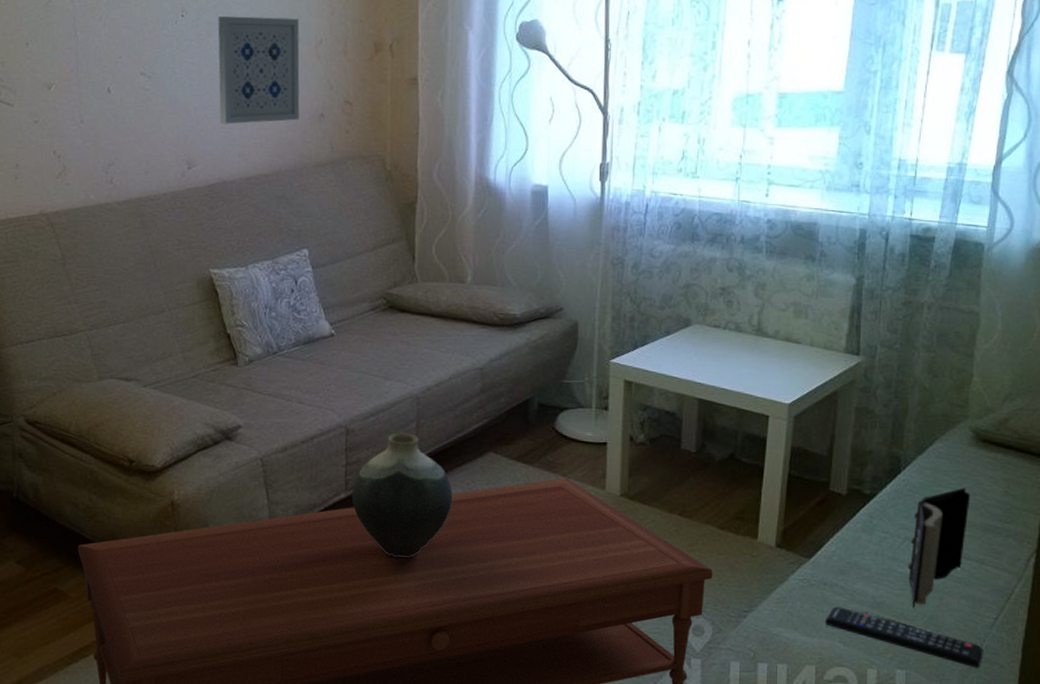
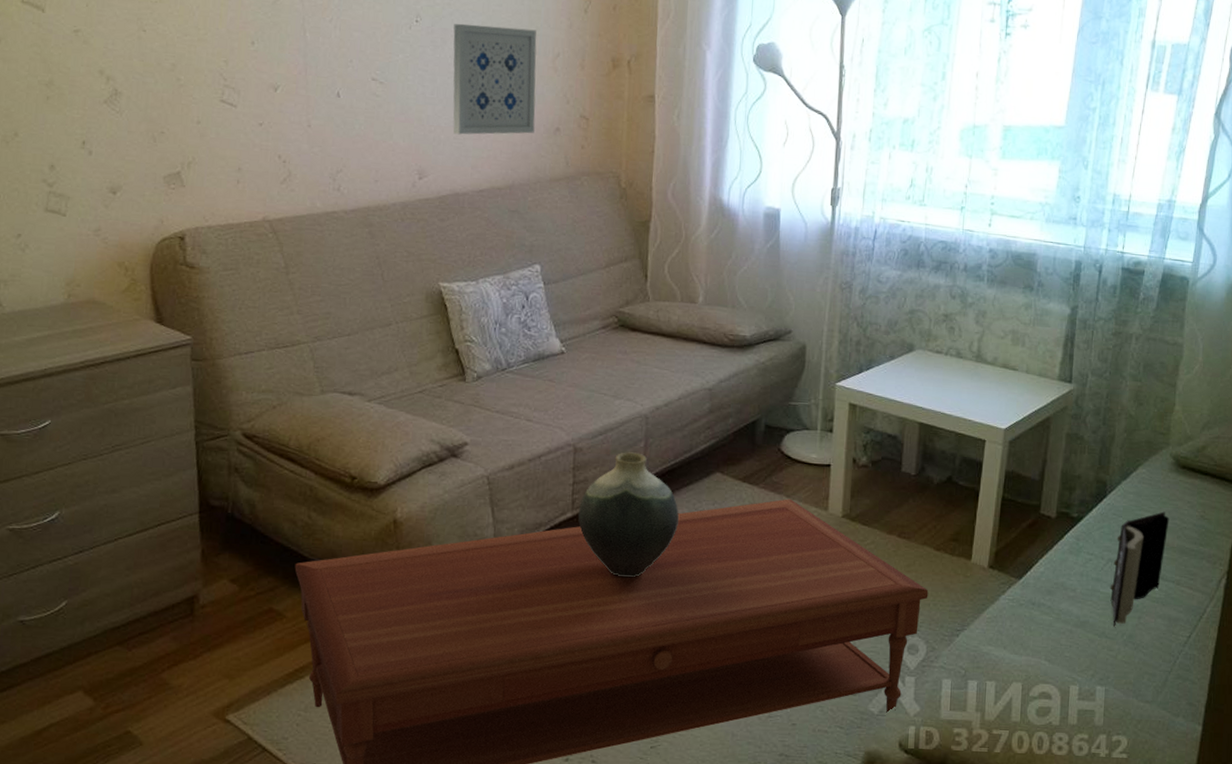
remote control: present [825,607,983,669] -> none [1032,626,1176,684]

